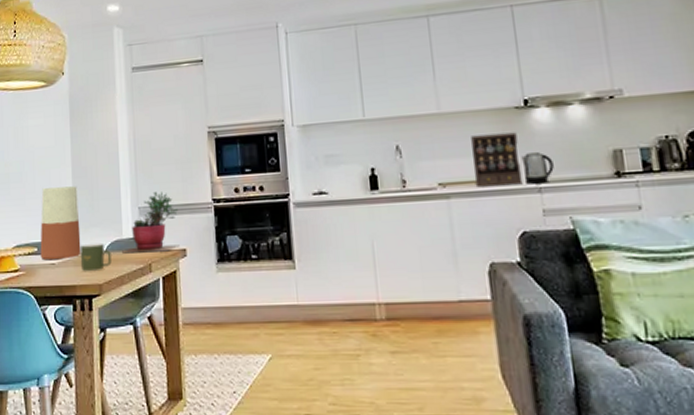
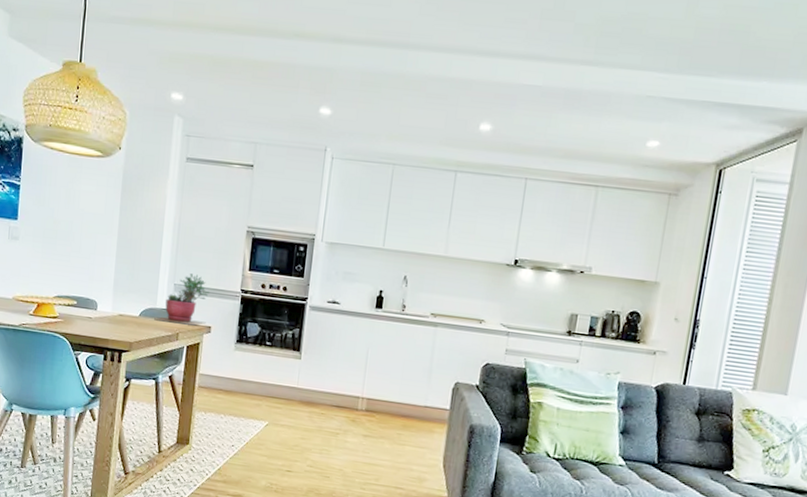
vase: present [40,186,81,261] -> none [79,250,121,316]
mug: present [80,243,112,272] -> none [115,306,144,332]
spice rack: present [471,132,523,188] -> none [459,280,502,327]
kettle: present [521,151,554,184] -> none [498,302,524,329]

